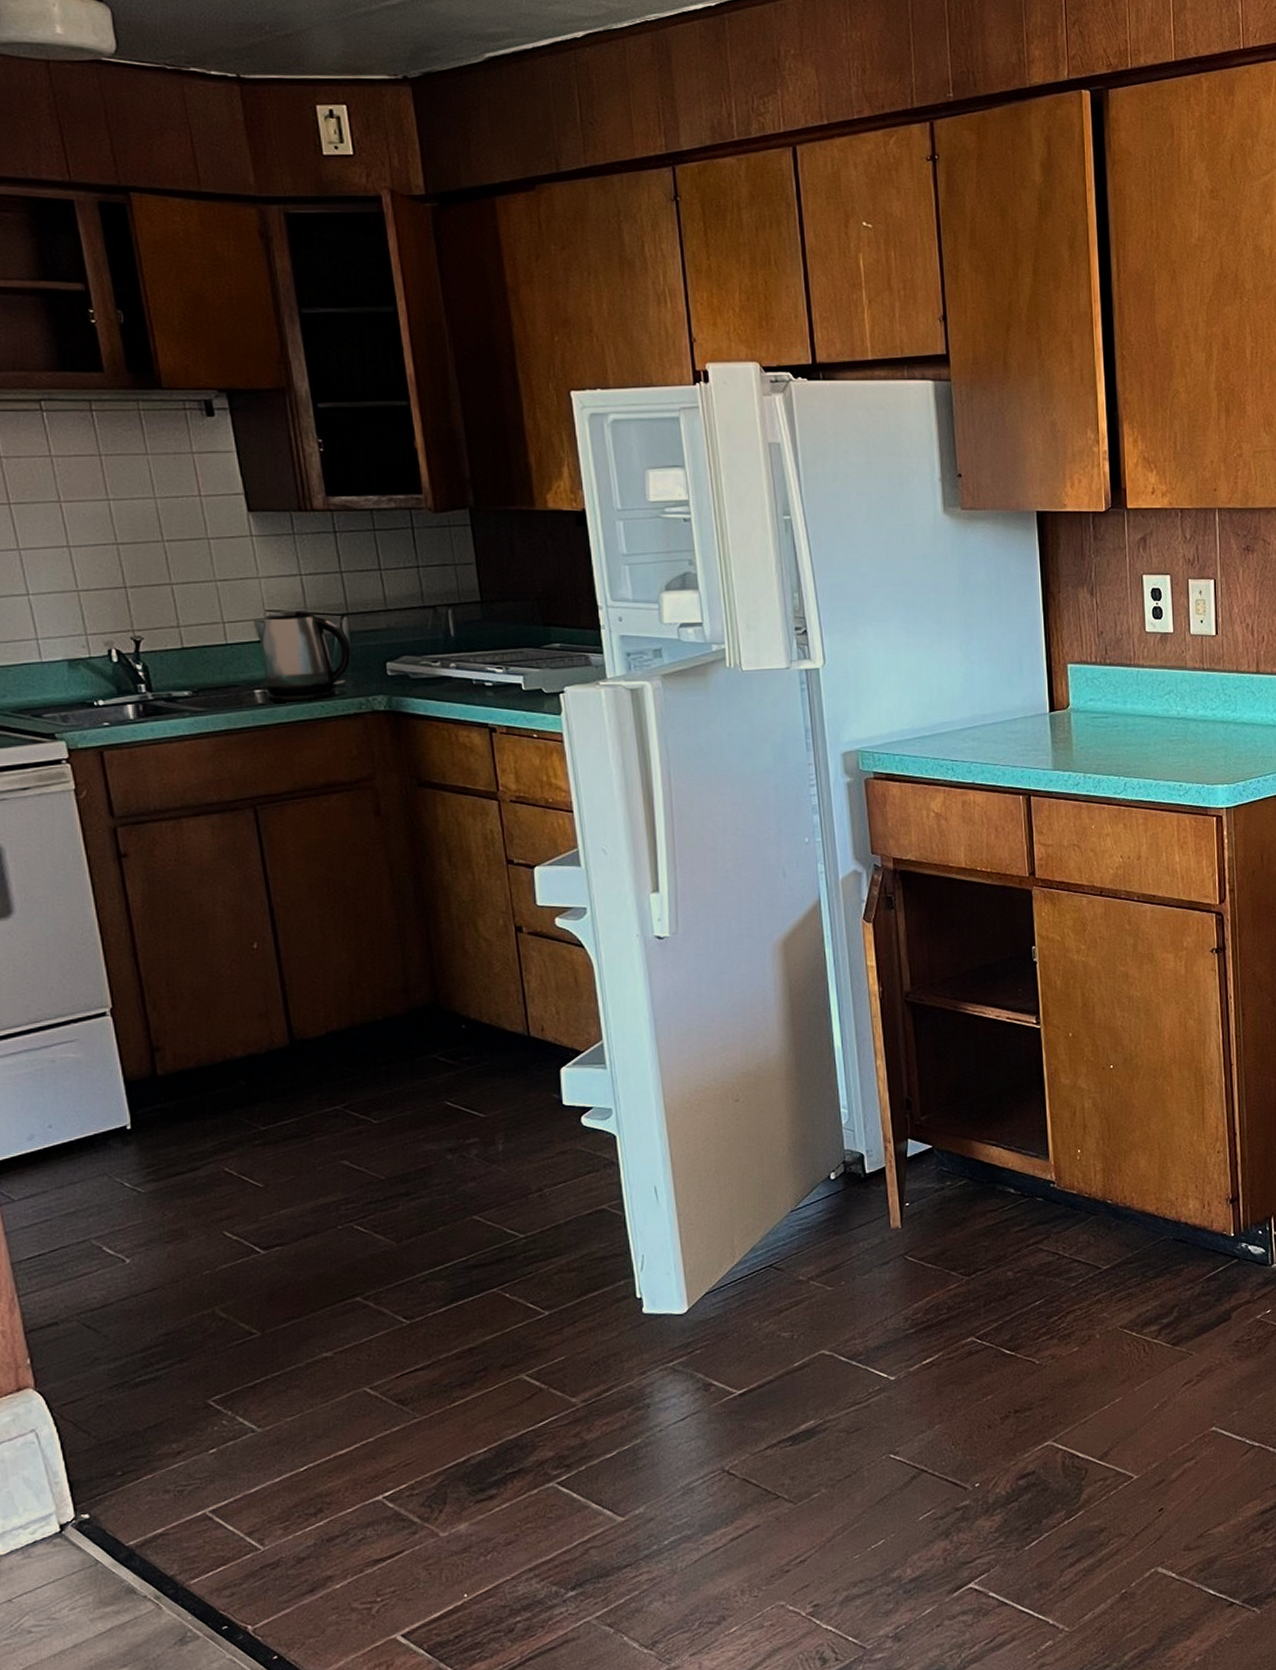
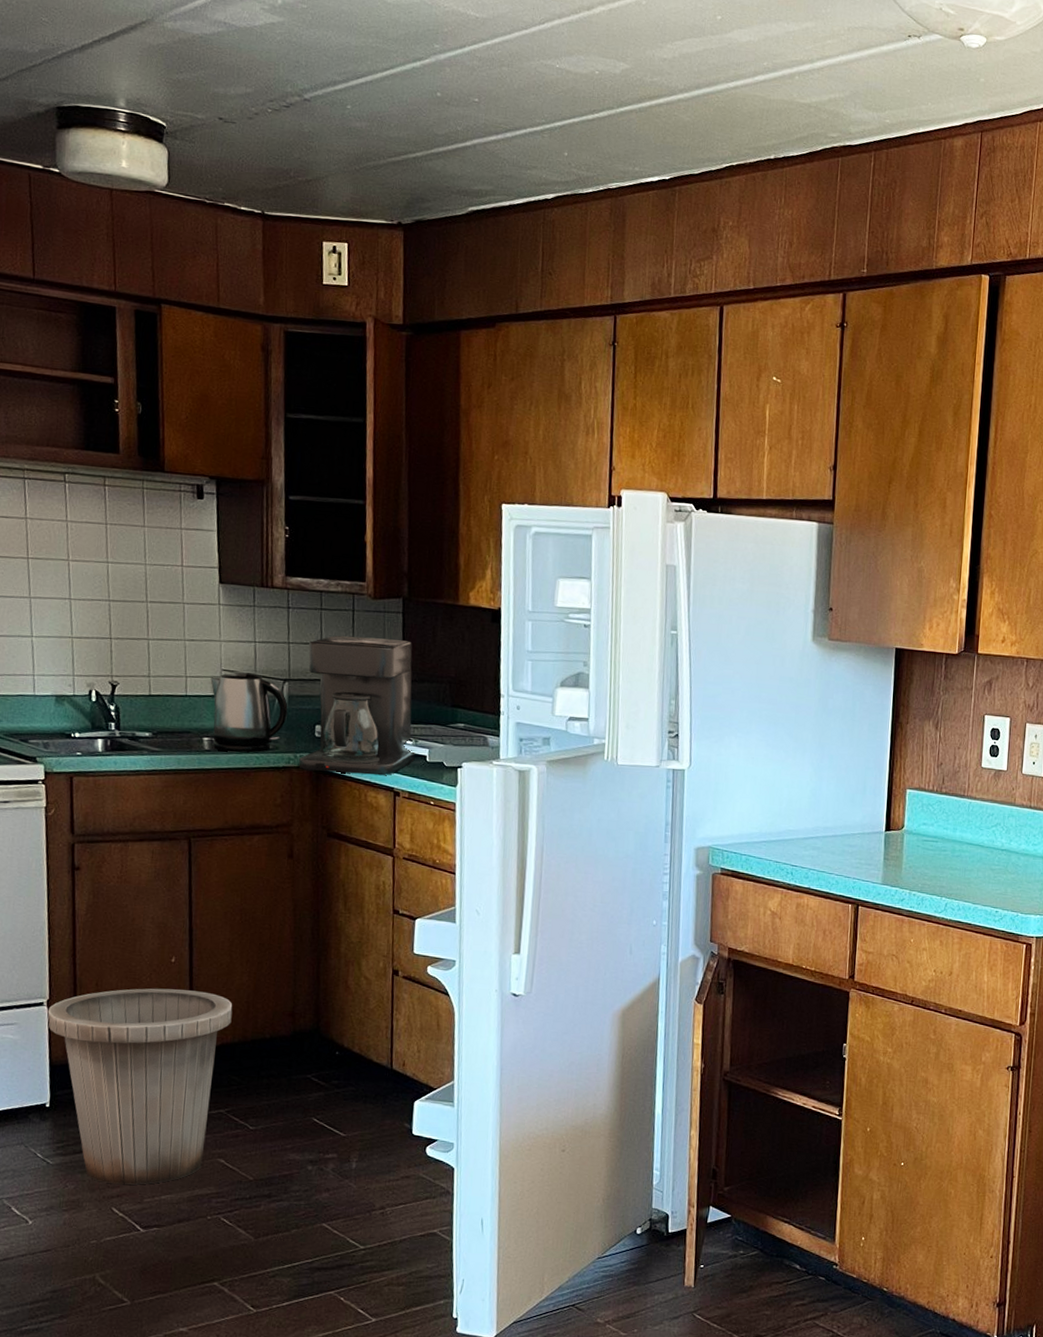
trash can: none [112,977,335,1206] -> present [47,988,233,1185]
coffee maker: none [365,555,508,715] -> present [299,635,415,776]

